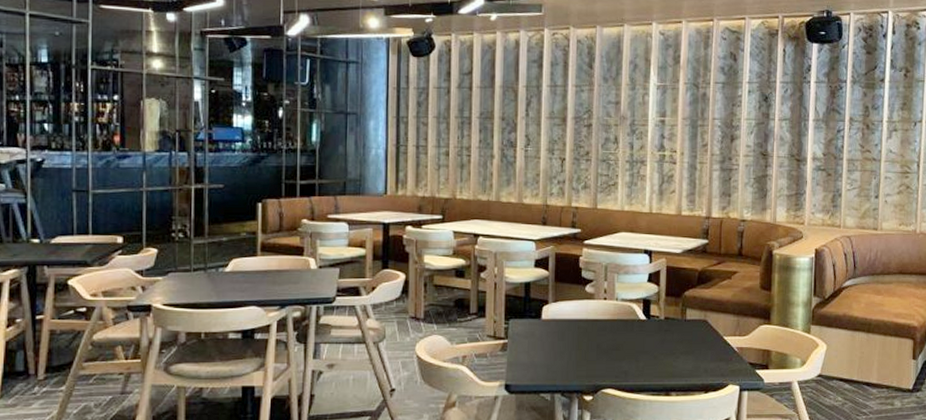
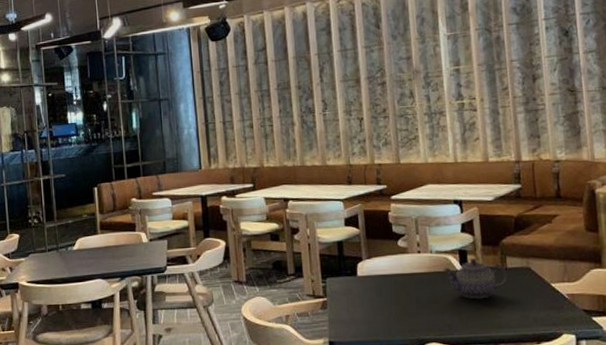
teapot: none [625,307,686,348] -> present [442,257,508,299]

